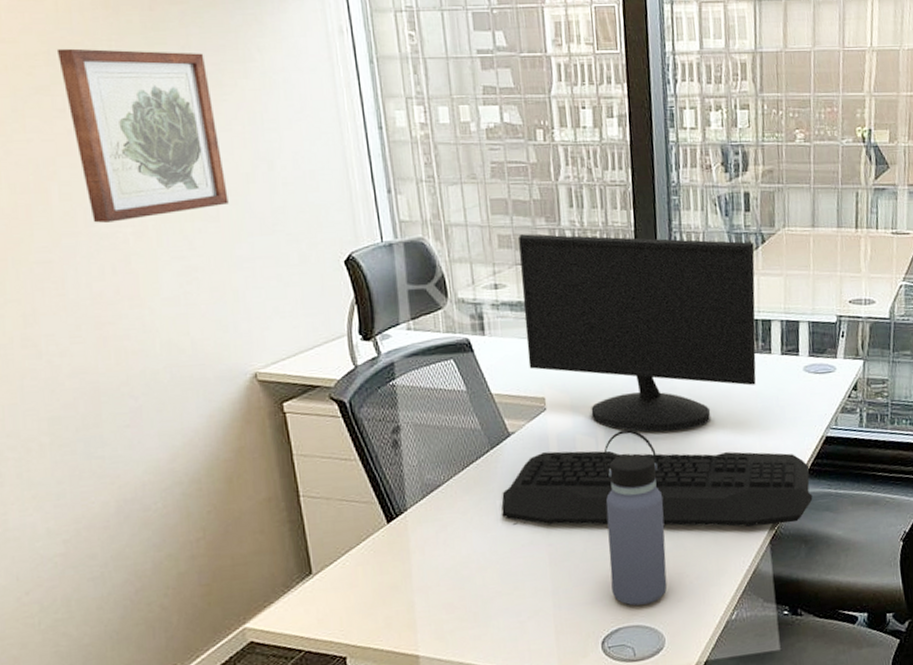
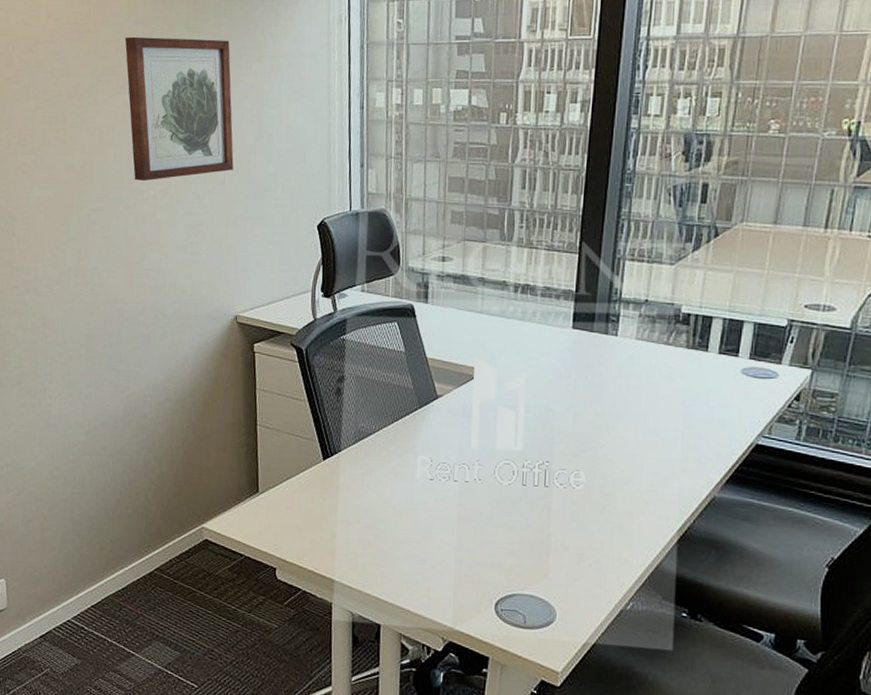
keyboard: present [501,450,813,527] -> none [421,418,733,526]
computer monitor: present [518,234,756,432] -> none [463,212,706,417]
water bottle: present [603,430,667,606] -> none [512,408,574,577]

